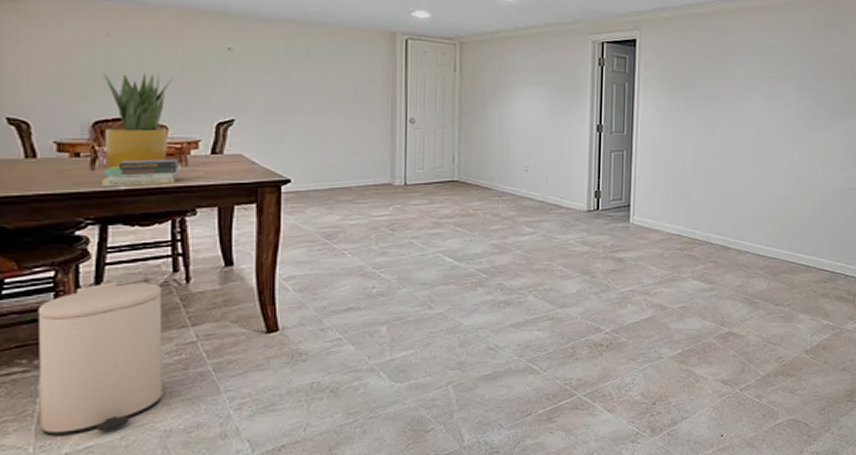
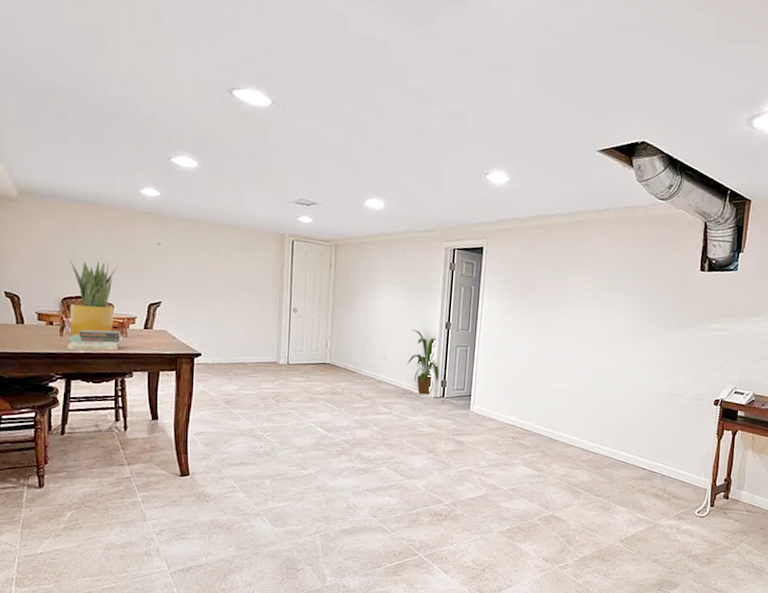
pedal bin: present [37,283,163,437] -> none [23,425,108,540]
house plant: none [553,135,591,209] -> present [407,329,439,395]

